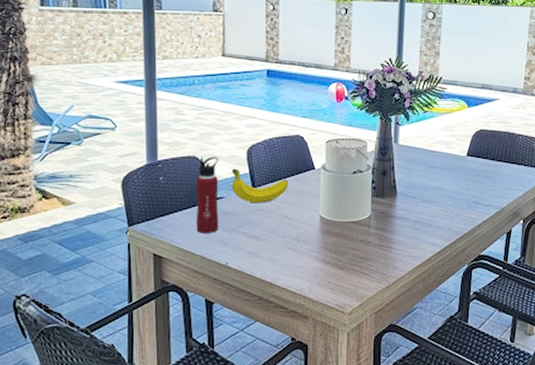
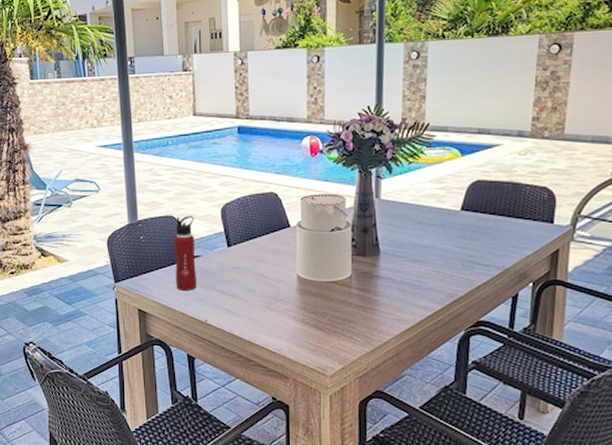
fruit: present [231,168,289,203] -> none [207,227,264,262]

